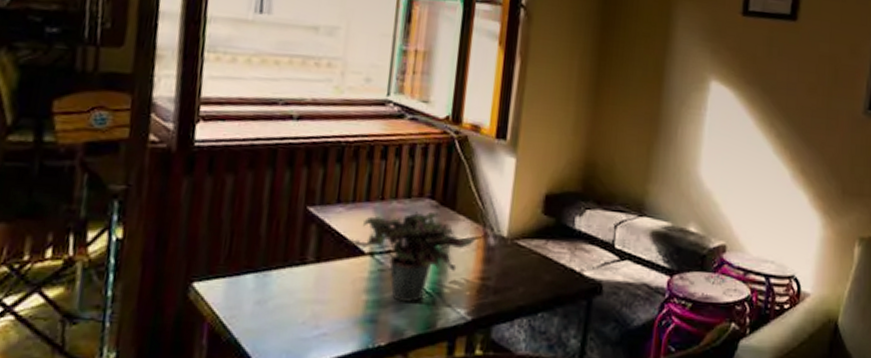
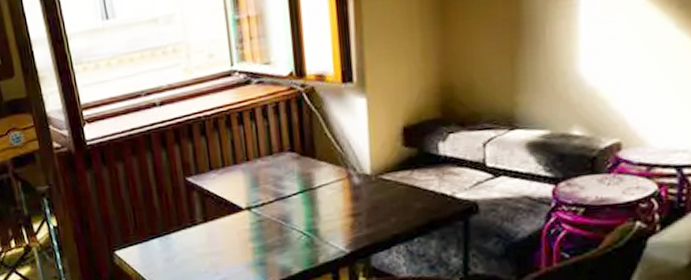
potted plant: present [347,212,477,302] -> none [225,163,341,245]

